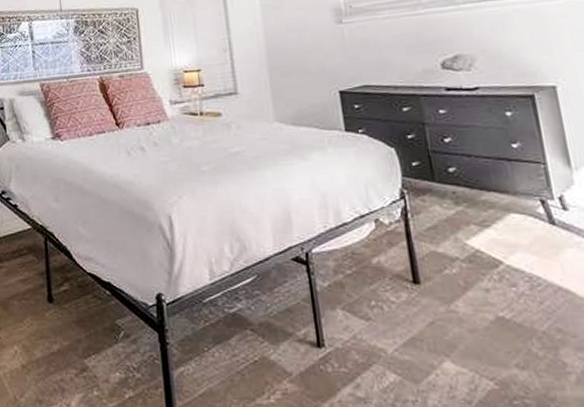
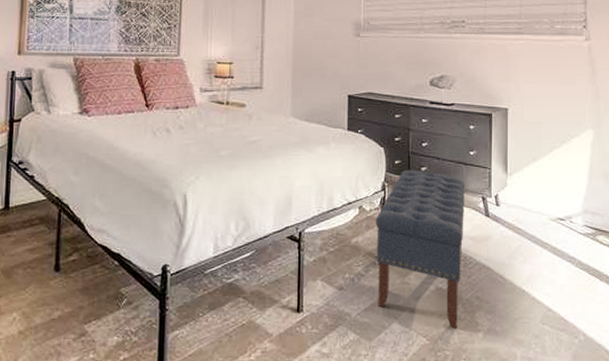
bench: none [398,171,537,369] -> present [376,170,465,328]

